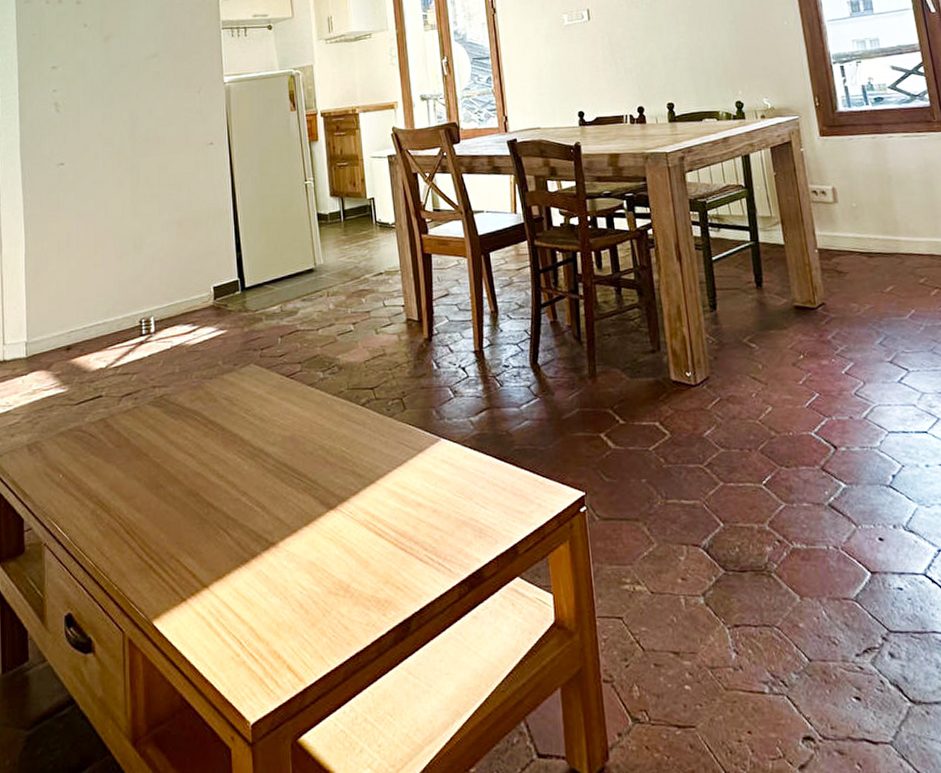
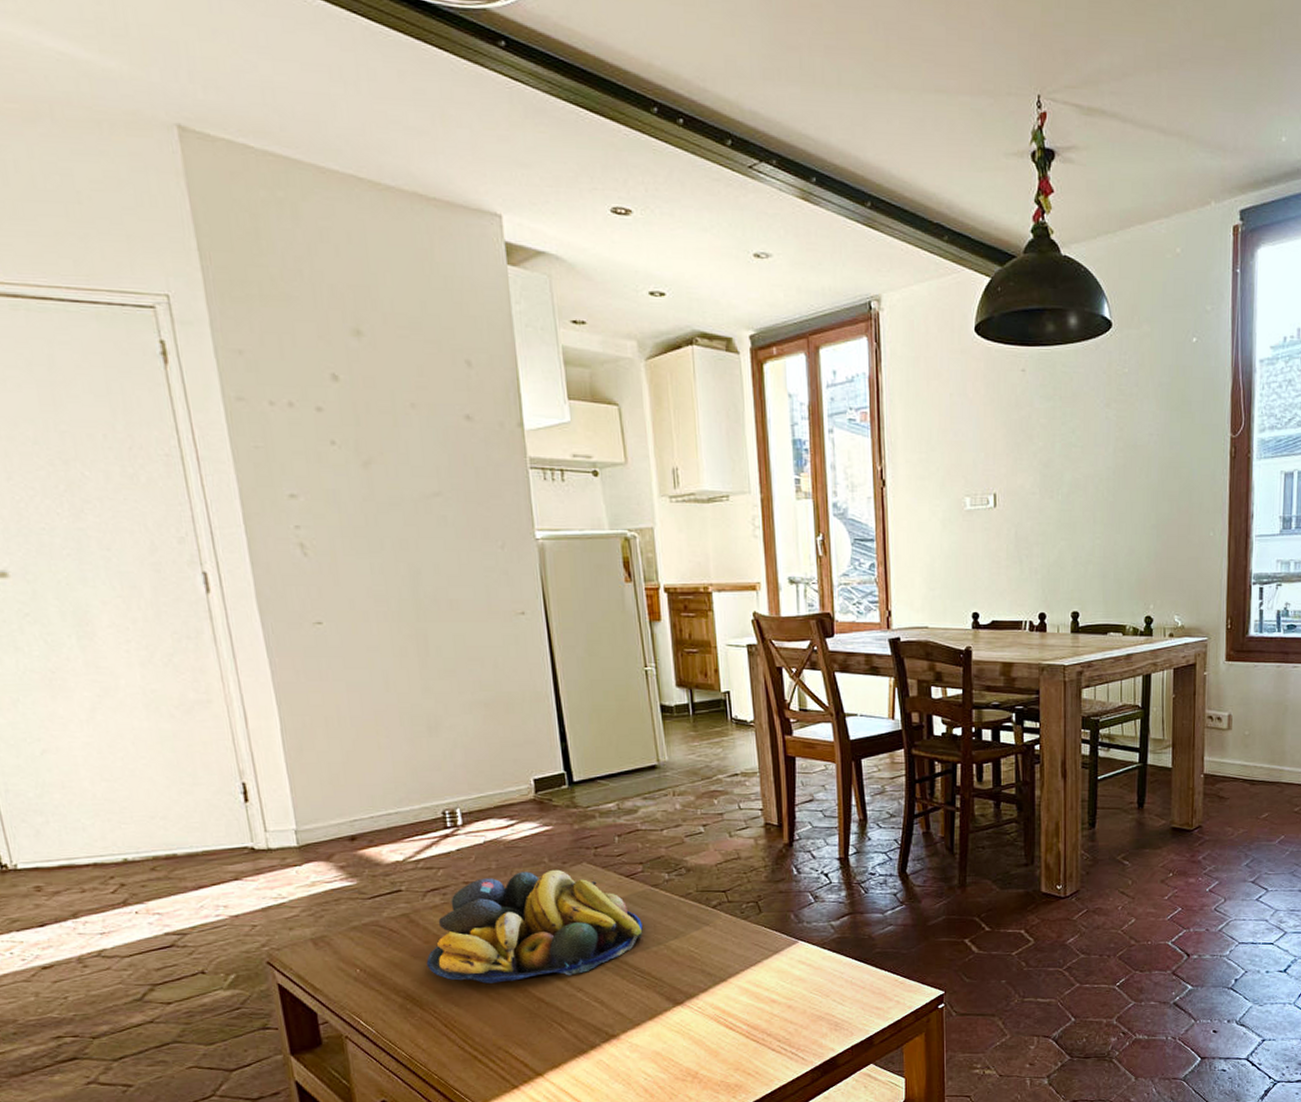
fruit bowl: none [116,371,301,488] -> present [426,869,643,984]

